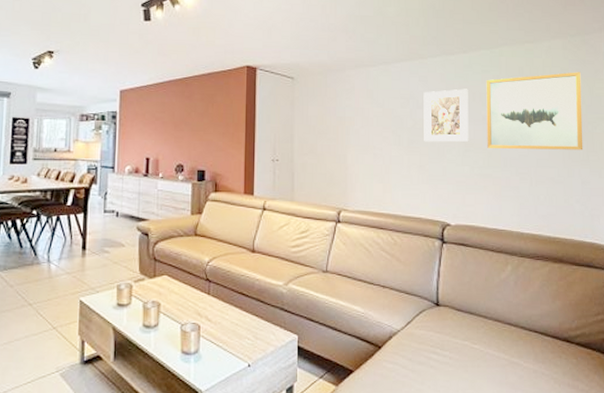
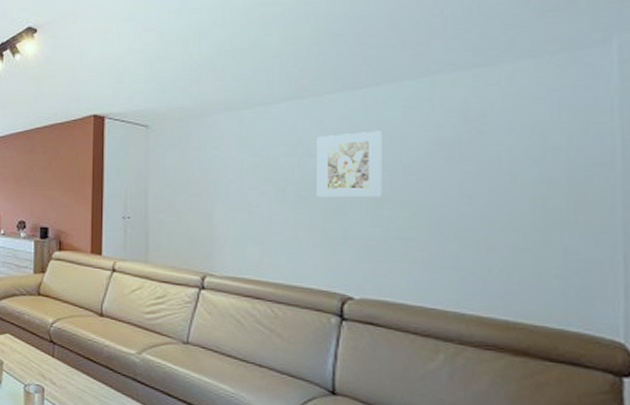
wall art: present [486,72,583,150] -> none [409,102,568,208]

